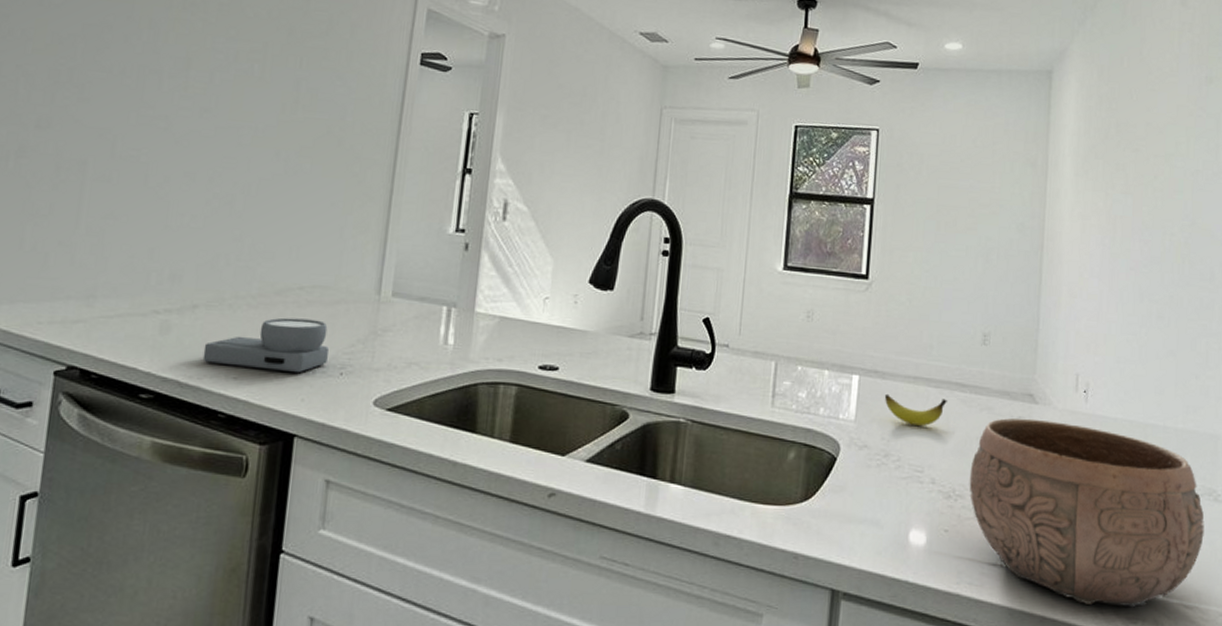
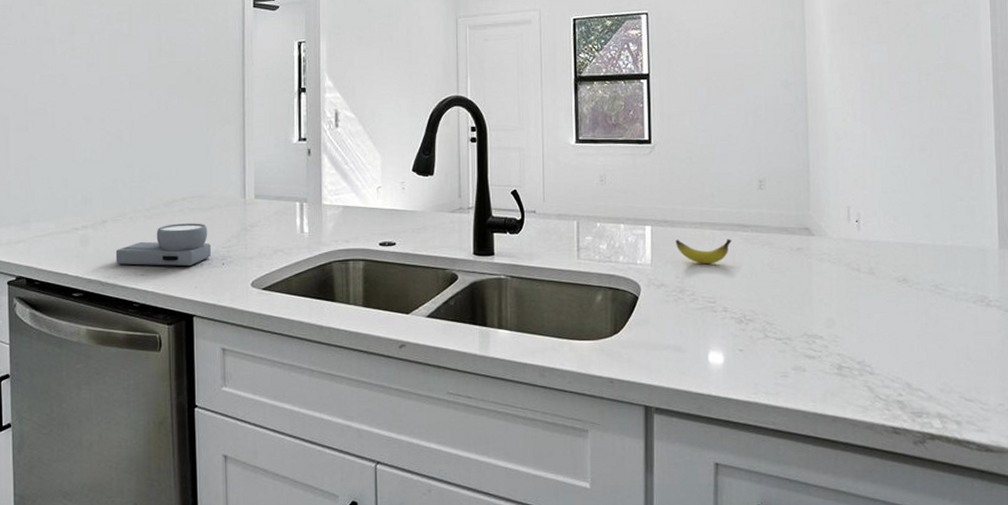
bowl: present [969,418,1205,608] -> none [757,249,979,404]

